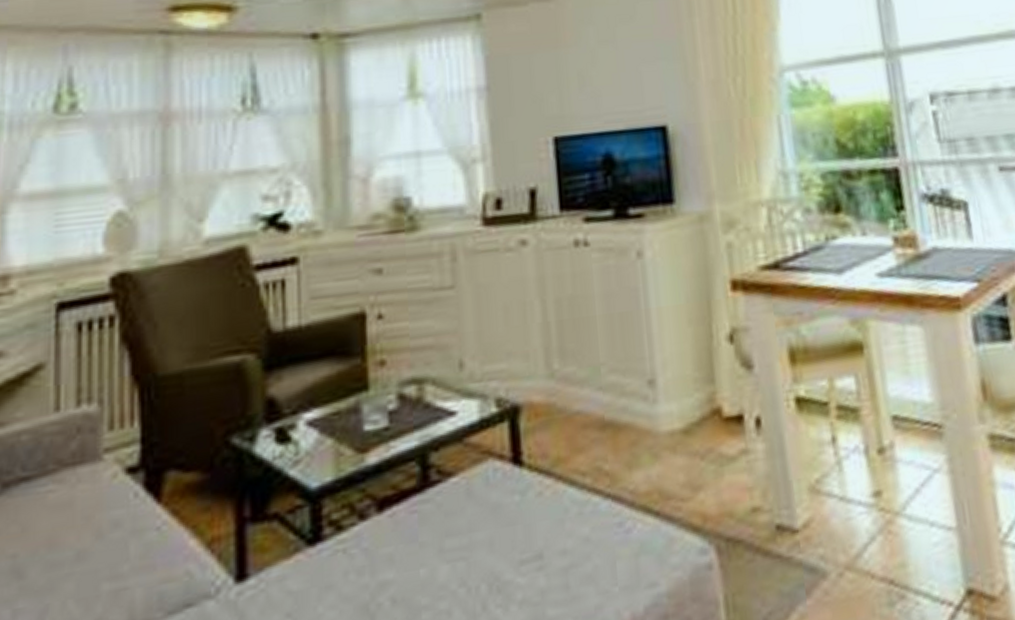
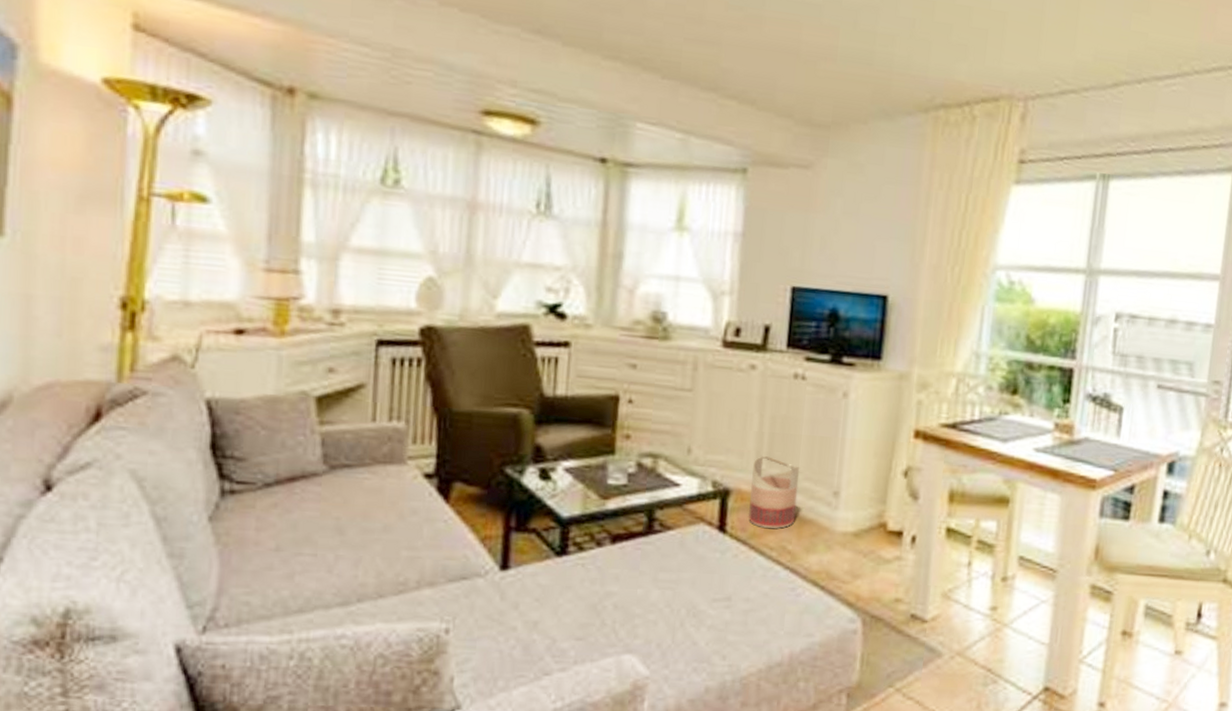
basket: none [543,351,607,448] -> present [747,455,800,530]

